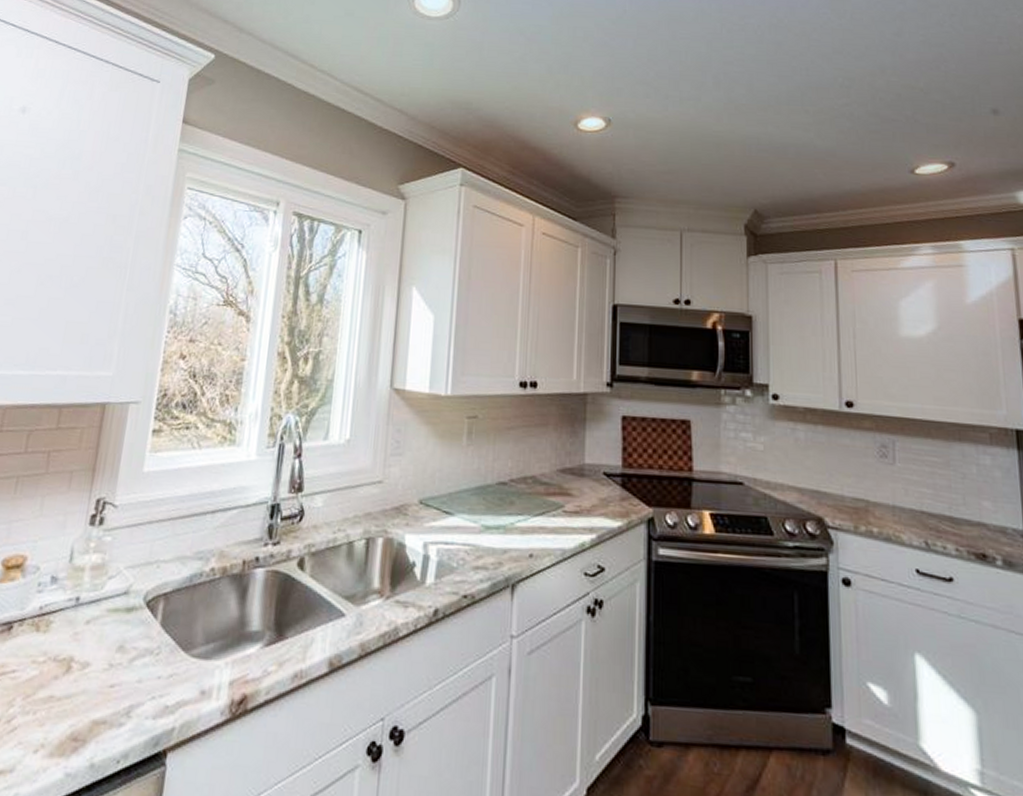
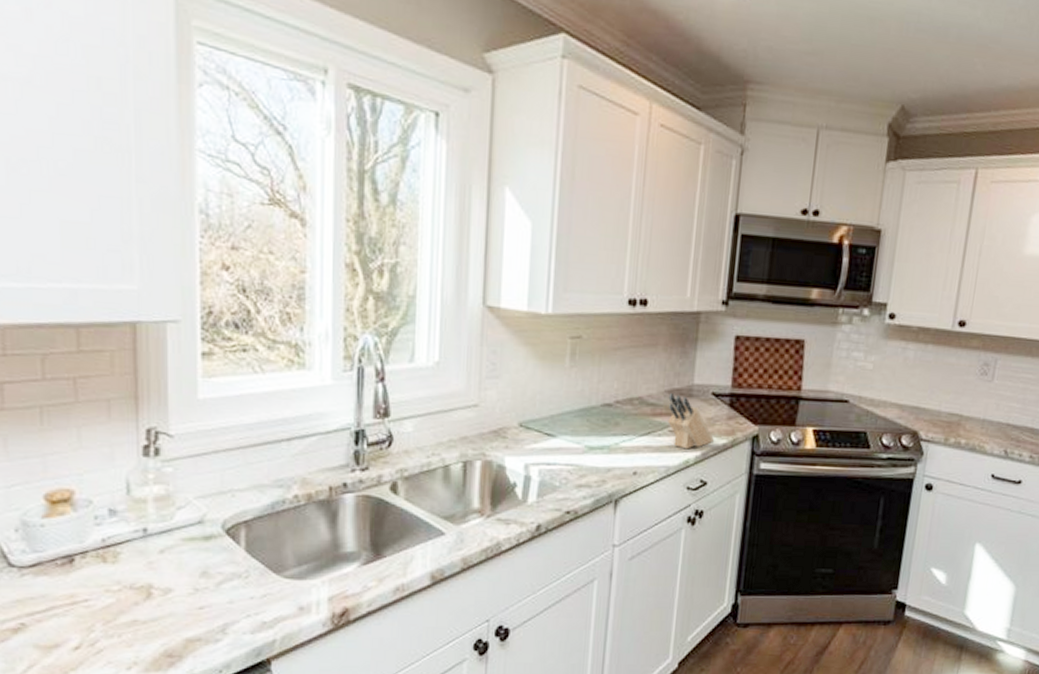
knife block: none [561,471,608,532] -> present [668,392,714,450]

